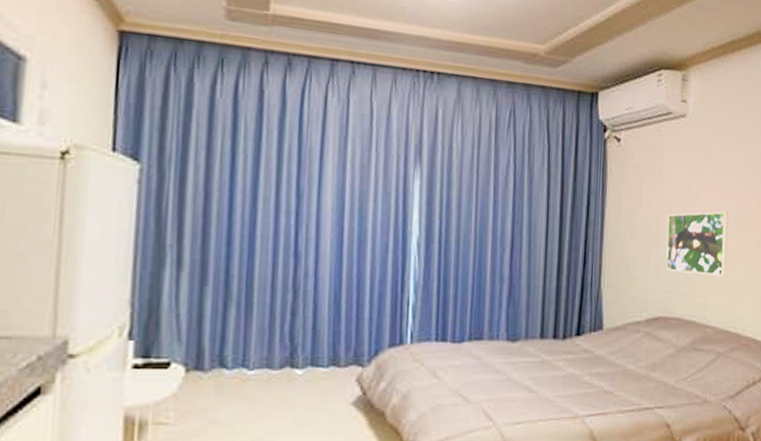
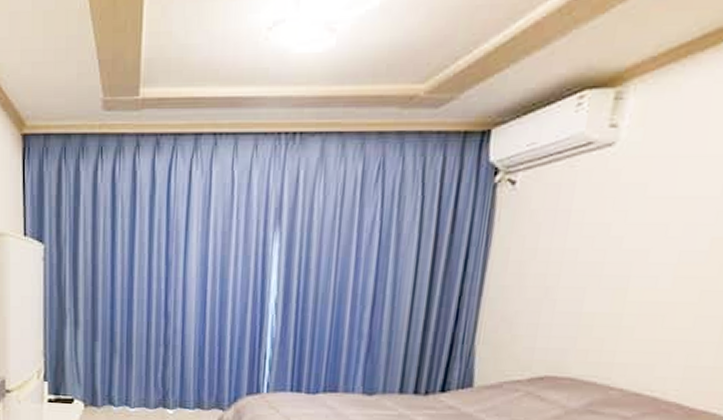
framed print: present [665,211,729,276] -> none [561,257,663,333]

